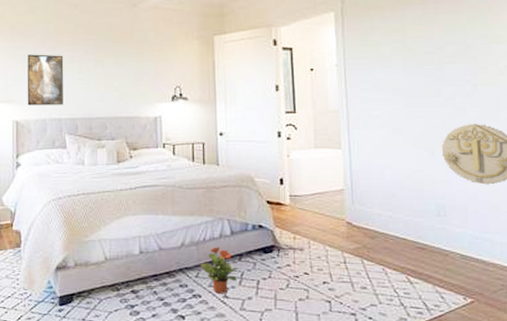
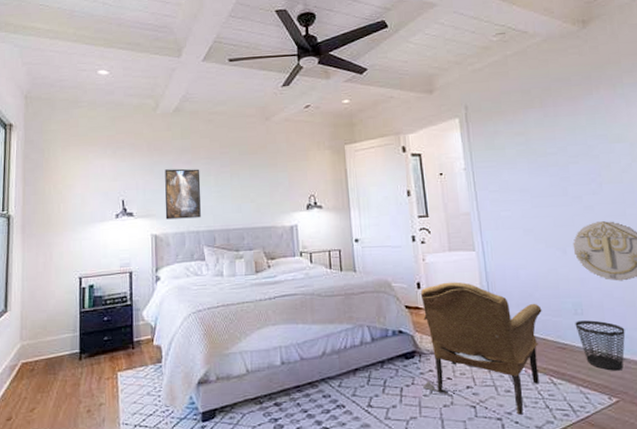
potted plant: present [200,247,239,294] -> none [342,354,381,403]
armchair: none [280,179,404,311] -> present [420,282,542,415]
wastebasket: none [436,222,487,273] -> present [575,320,625,371]

